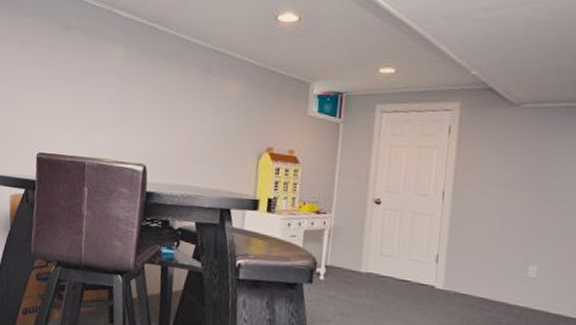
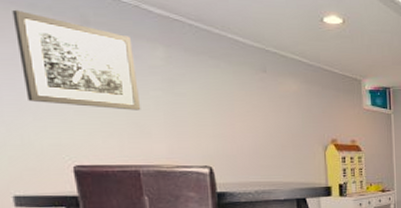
wall art: none [16,17,100,106] -> present [12,9,141,111]

